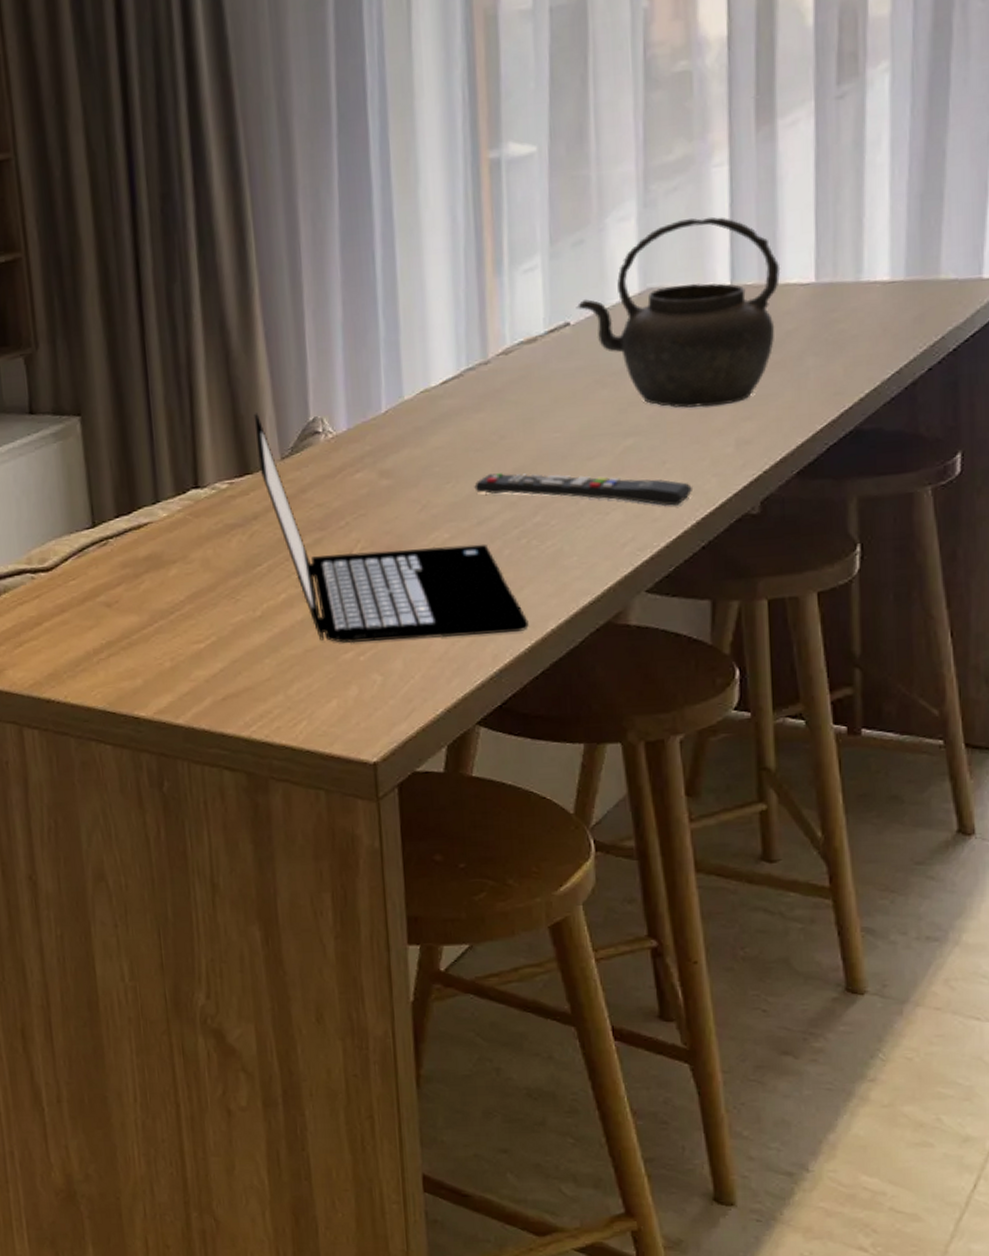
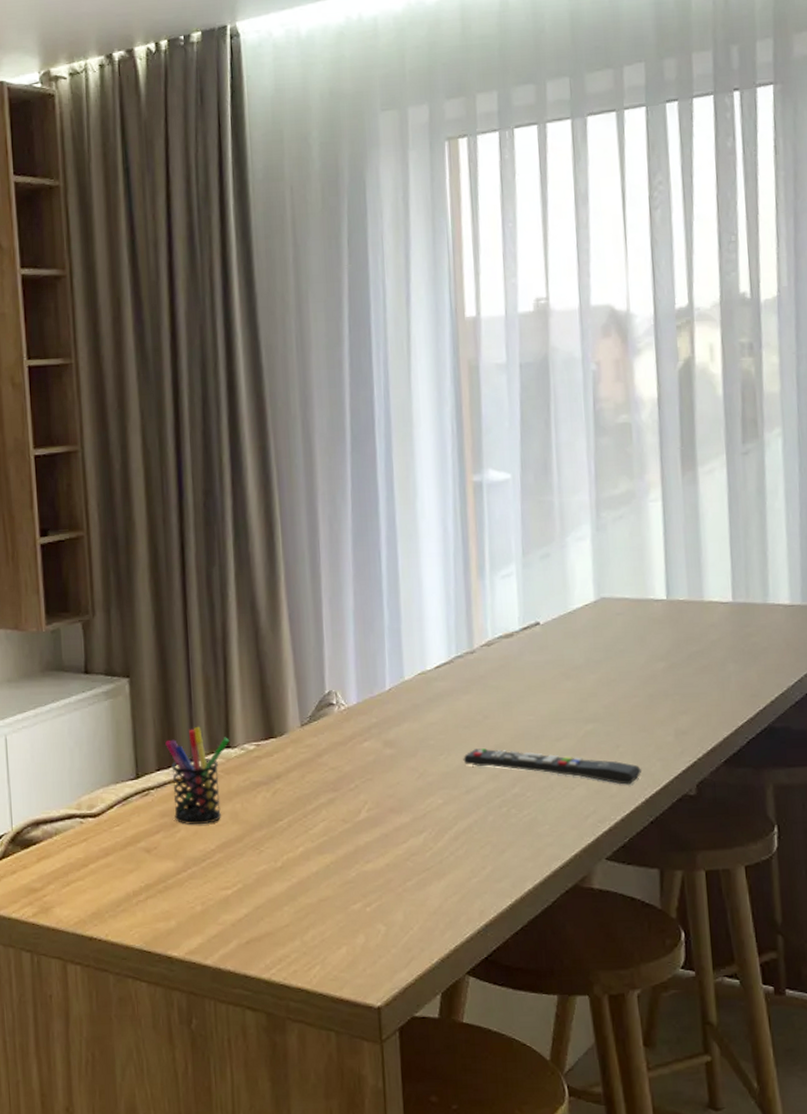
pen holder: none [124,465,199,575] -> present [165,726,230,825]
laptop computer: present [253,413,529,644] -> none [278,684,510,895]
kettle: present [576,216,781,408] -> none [544,542,705,701]

